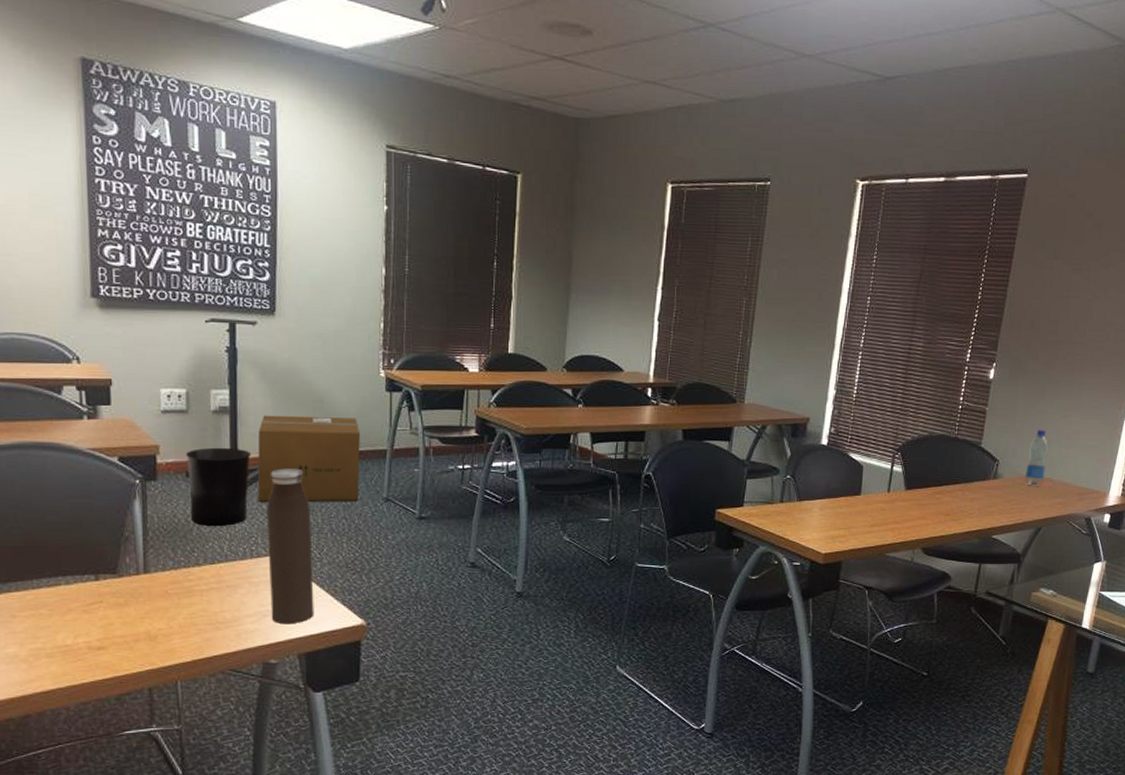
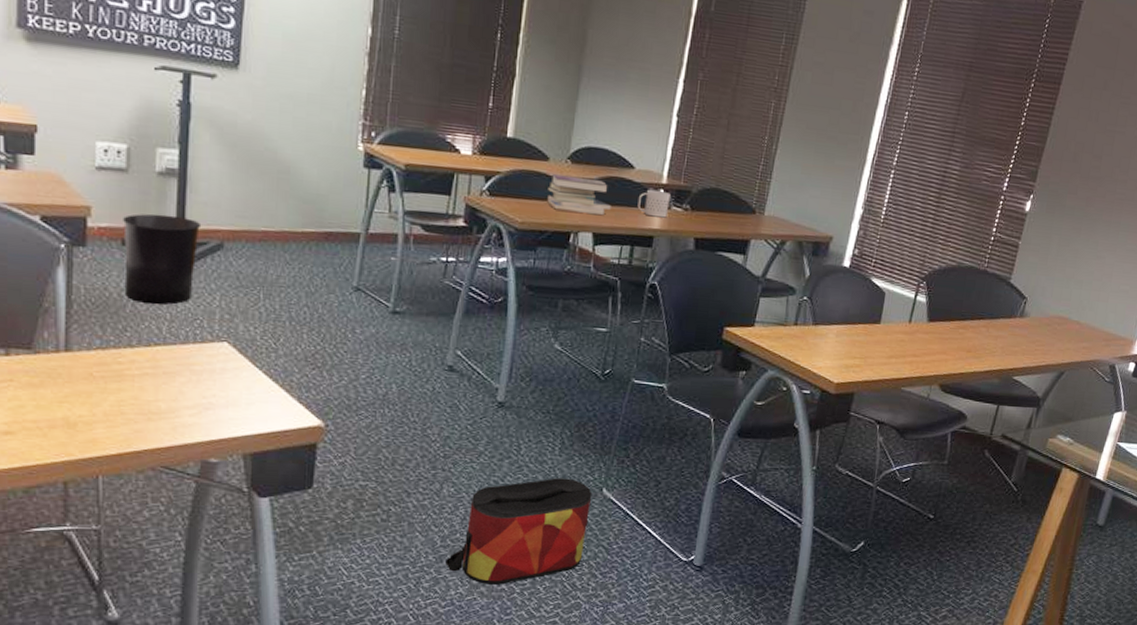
box: present [257,415,360,502] -> none [206,182,330,288]
water bottle: present [266,468,314,623] -> none [214,244,268,420]
bag: none [480,658,607,761] -> present [445,478,593,585]
books: none [548,383,605,415] -> present [547,174,611,215]
mug: none [629,388,658,414] -> present [637,189,671,218]
bottle: present [1025,430,1048,487] -> none [1052,269,1079,329]

